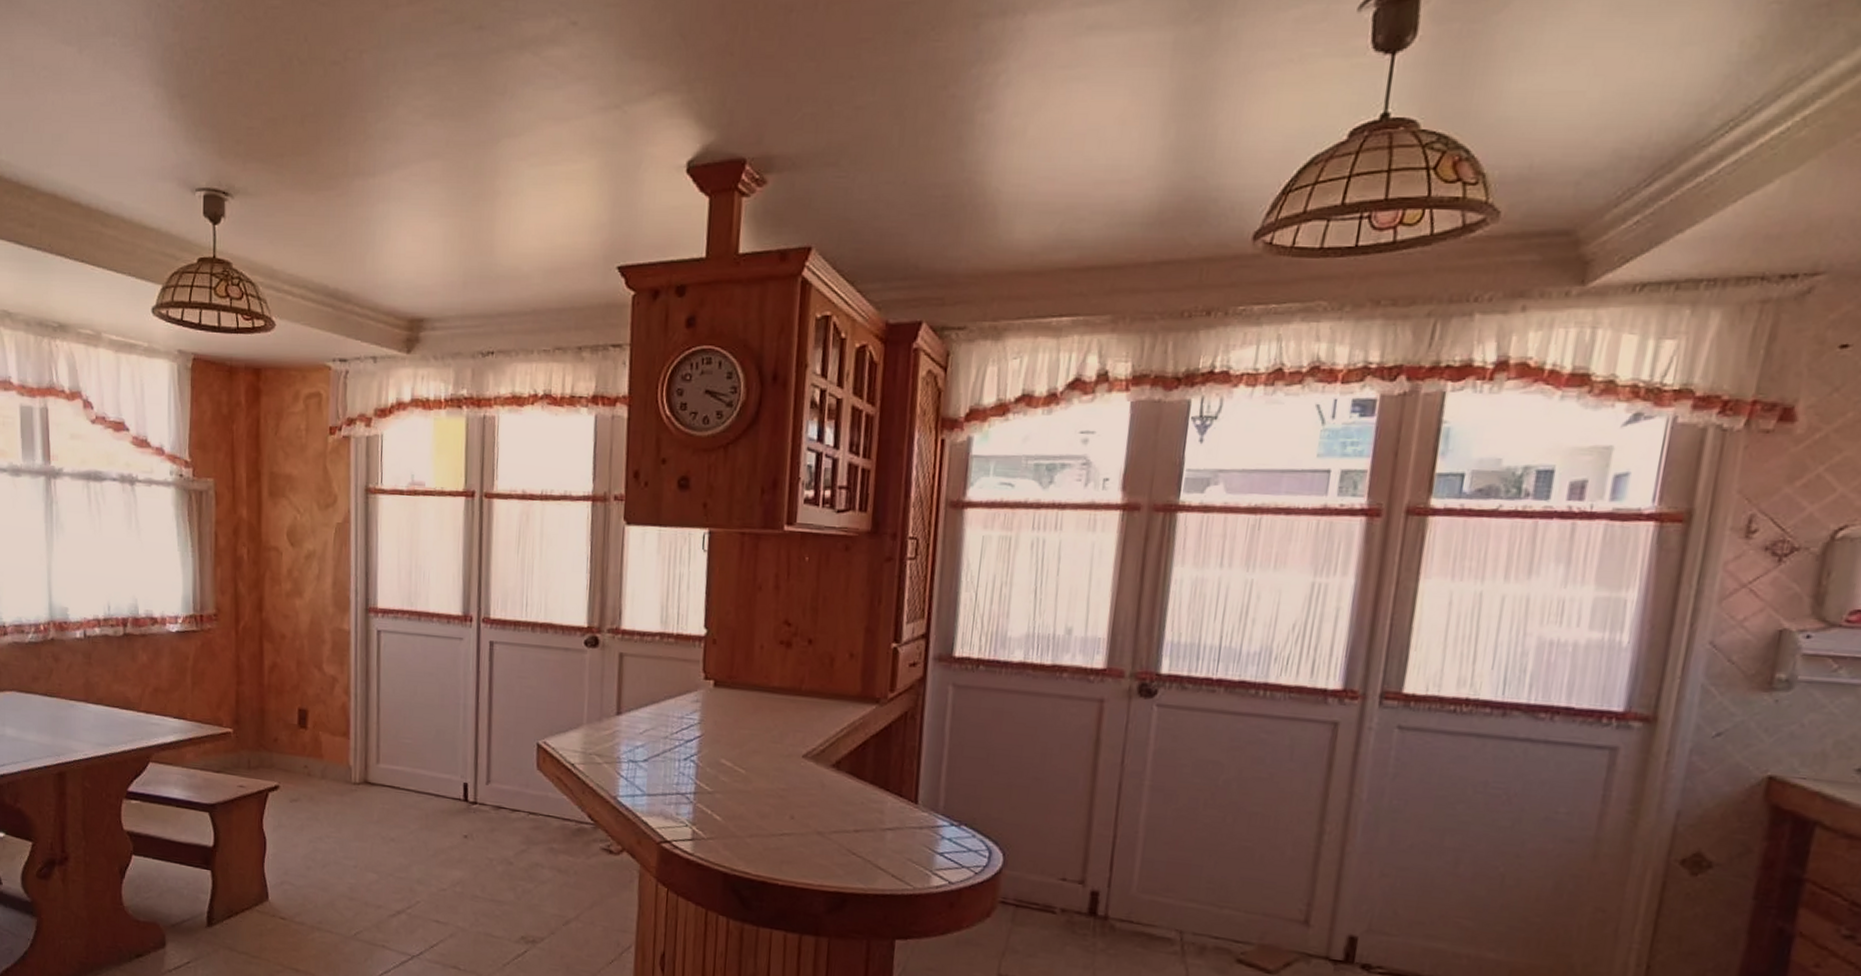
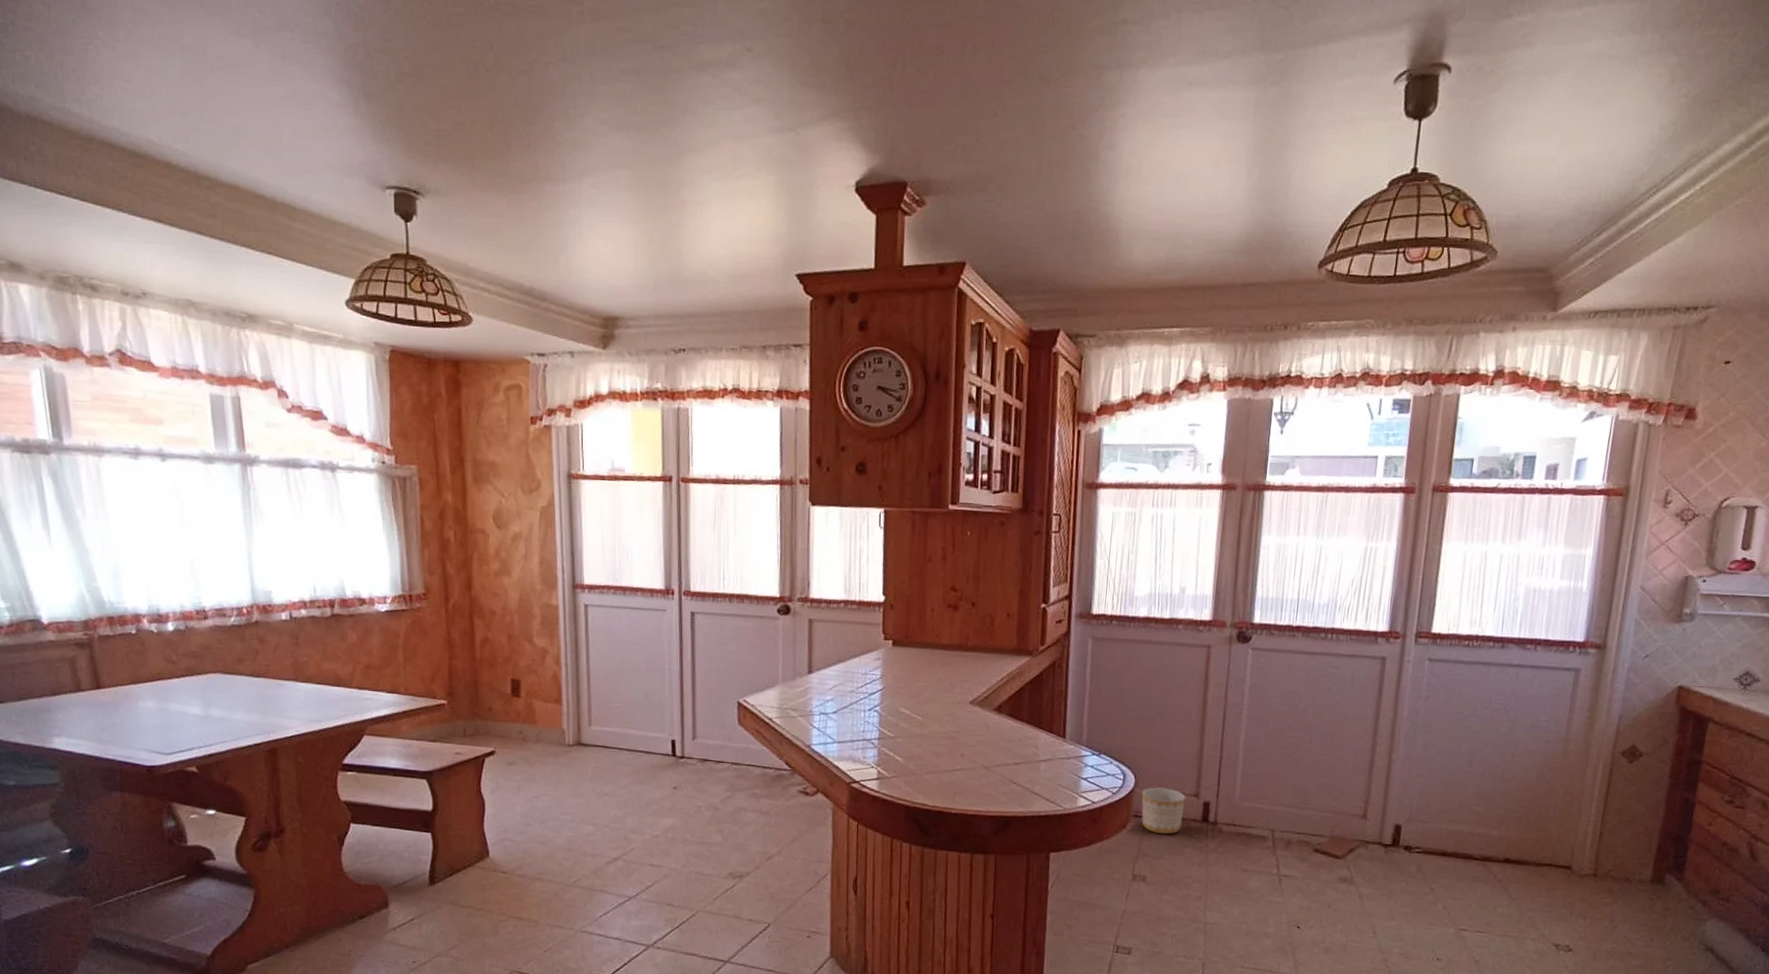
planter: none [1011,869,1068,928] -> present [1141,787,1186,835]

